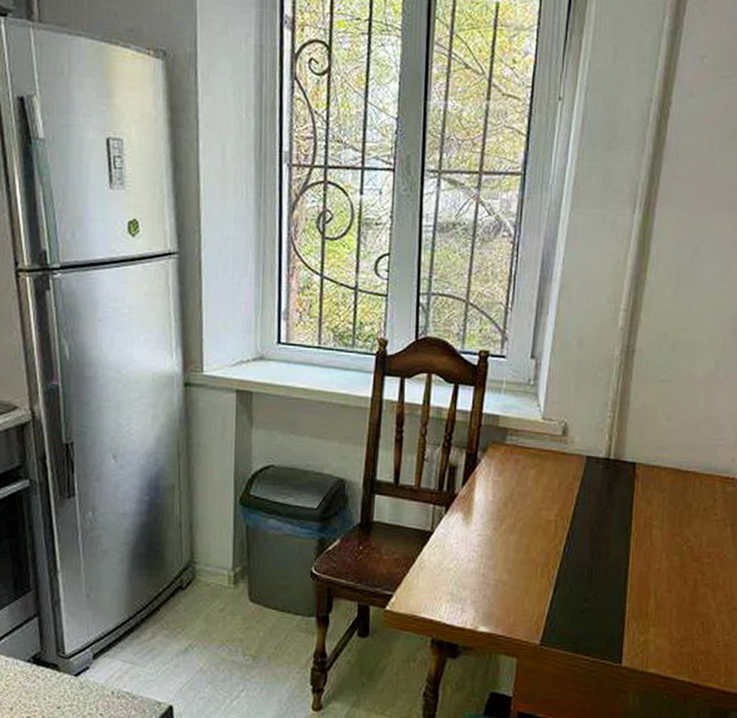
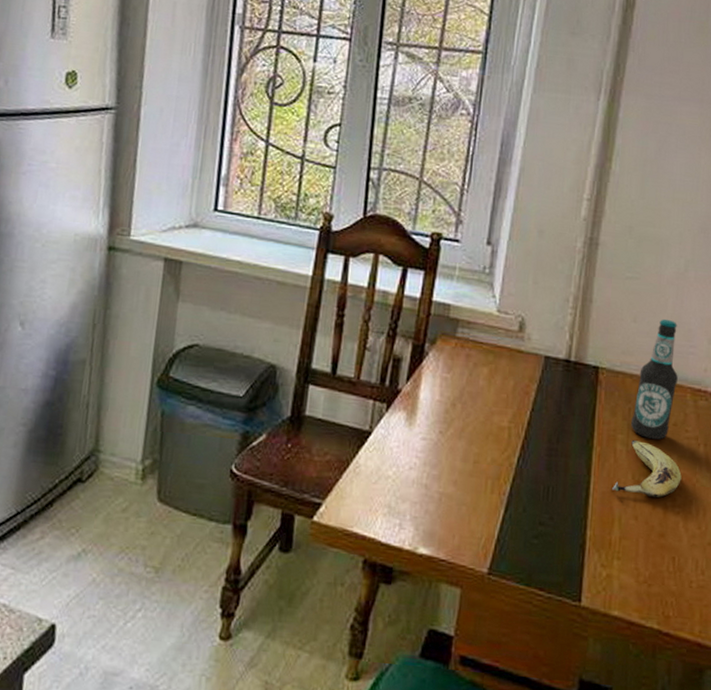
fruit: none [649,525,711,573] -> present [612,440,682,498]
bottle: none [665,416,708,523] -> present [631,319,678,440]

